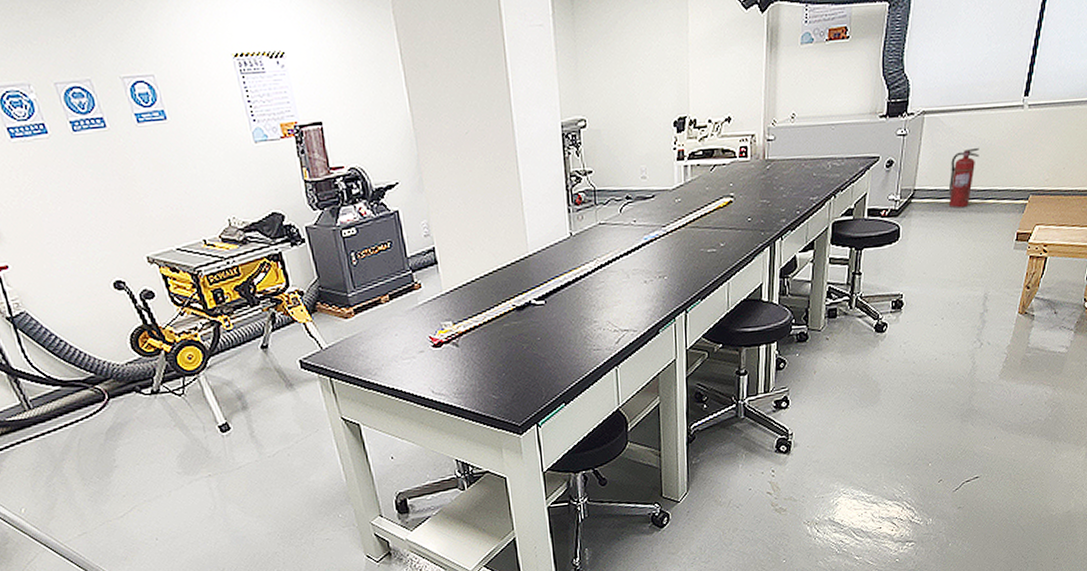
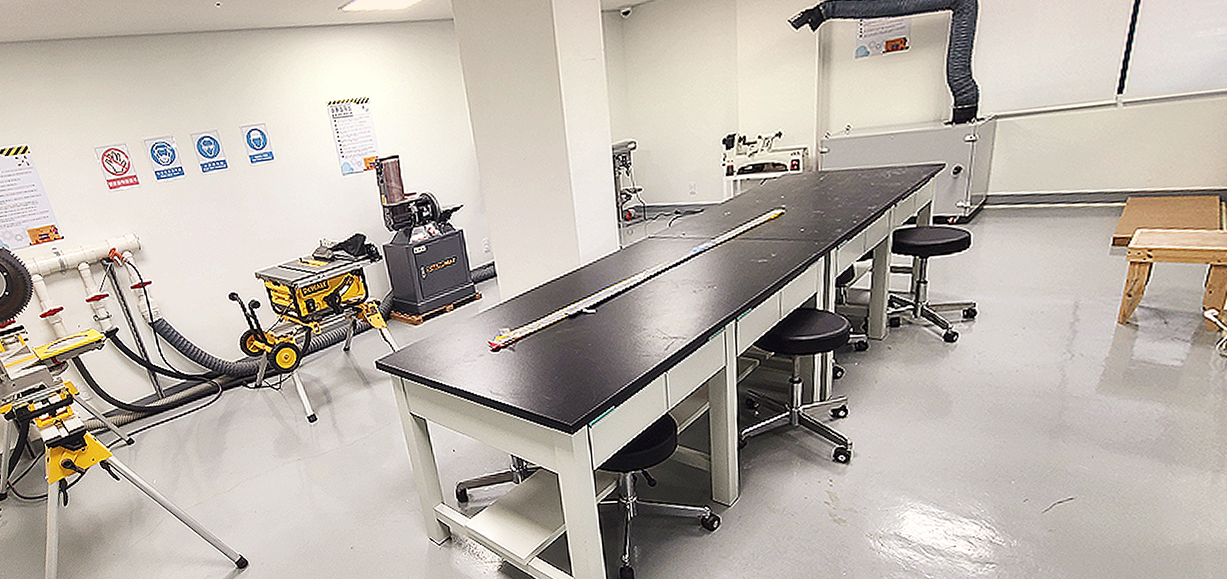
fire extinguisher: present [948,147,980,209] -> none [1027,149,1064,214]

